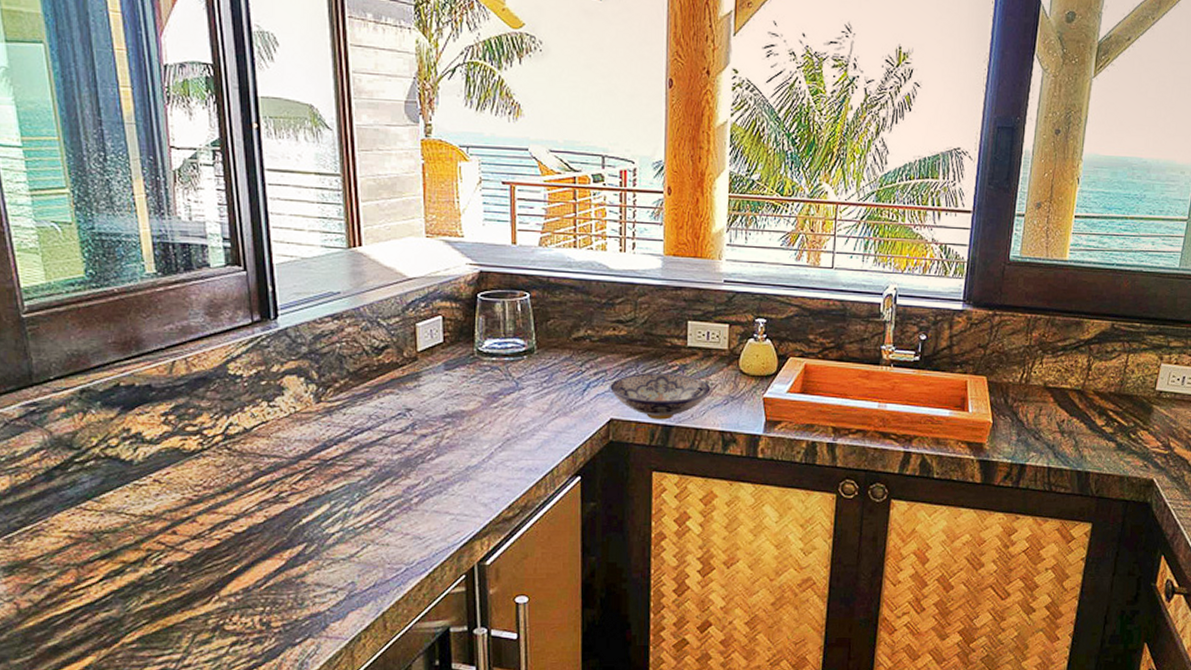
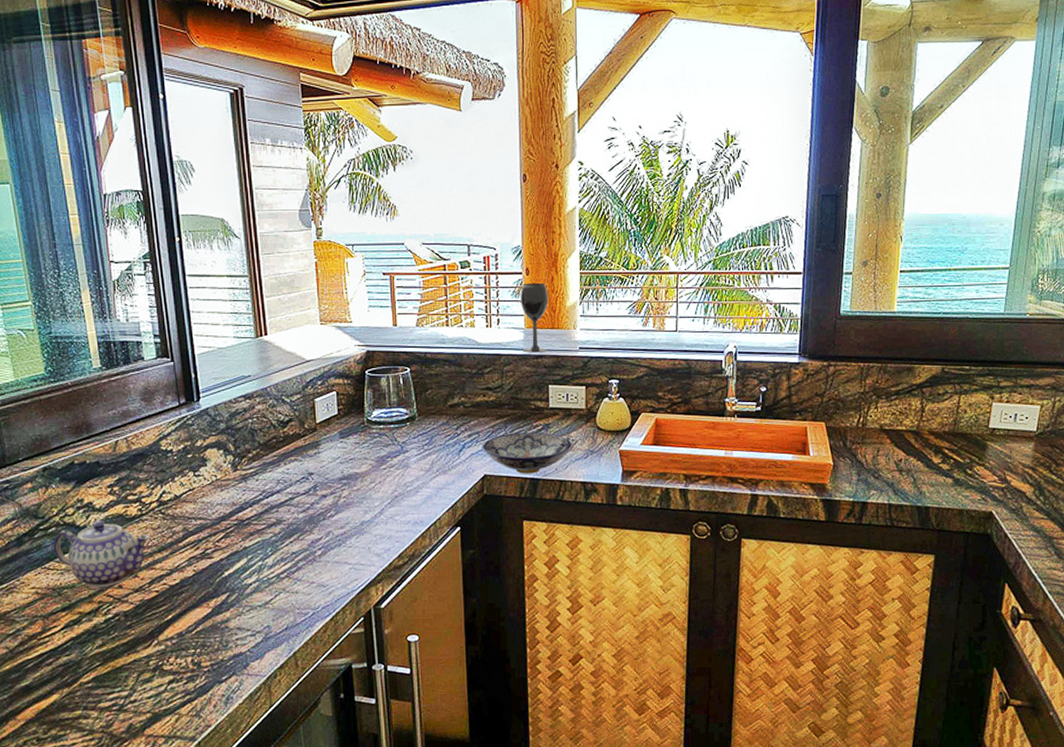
teapot: none [91,454,213,532] -> present [53,521,150,587]
wine glass: none [660,203,692,284] -> present [520,282,549,353]

